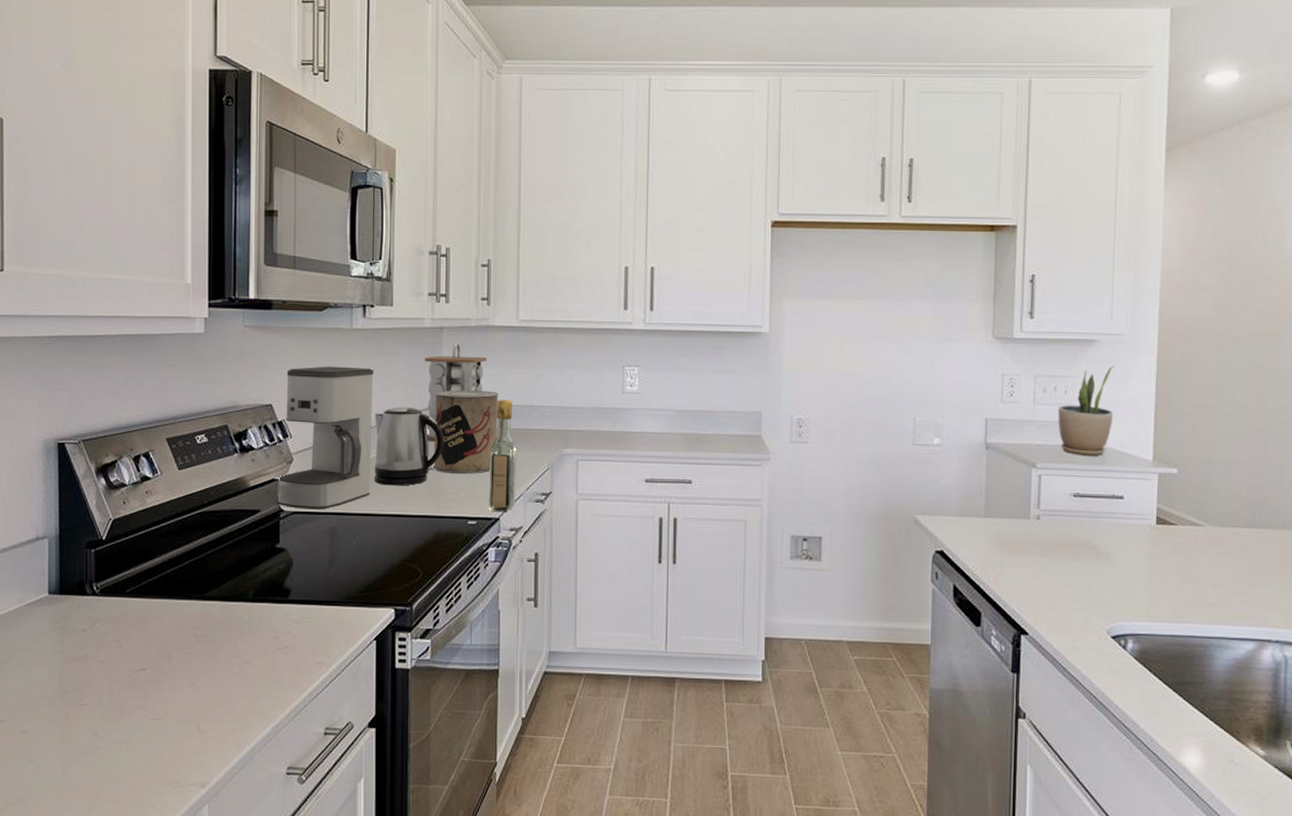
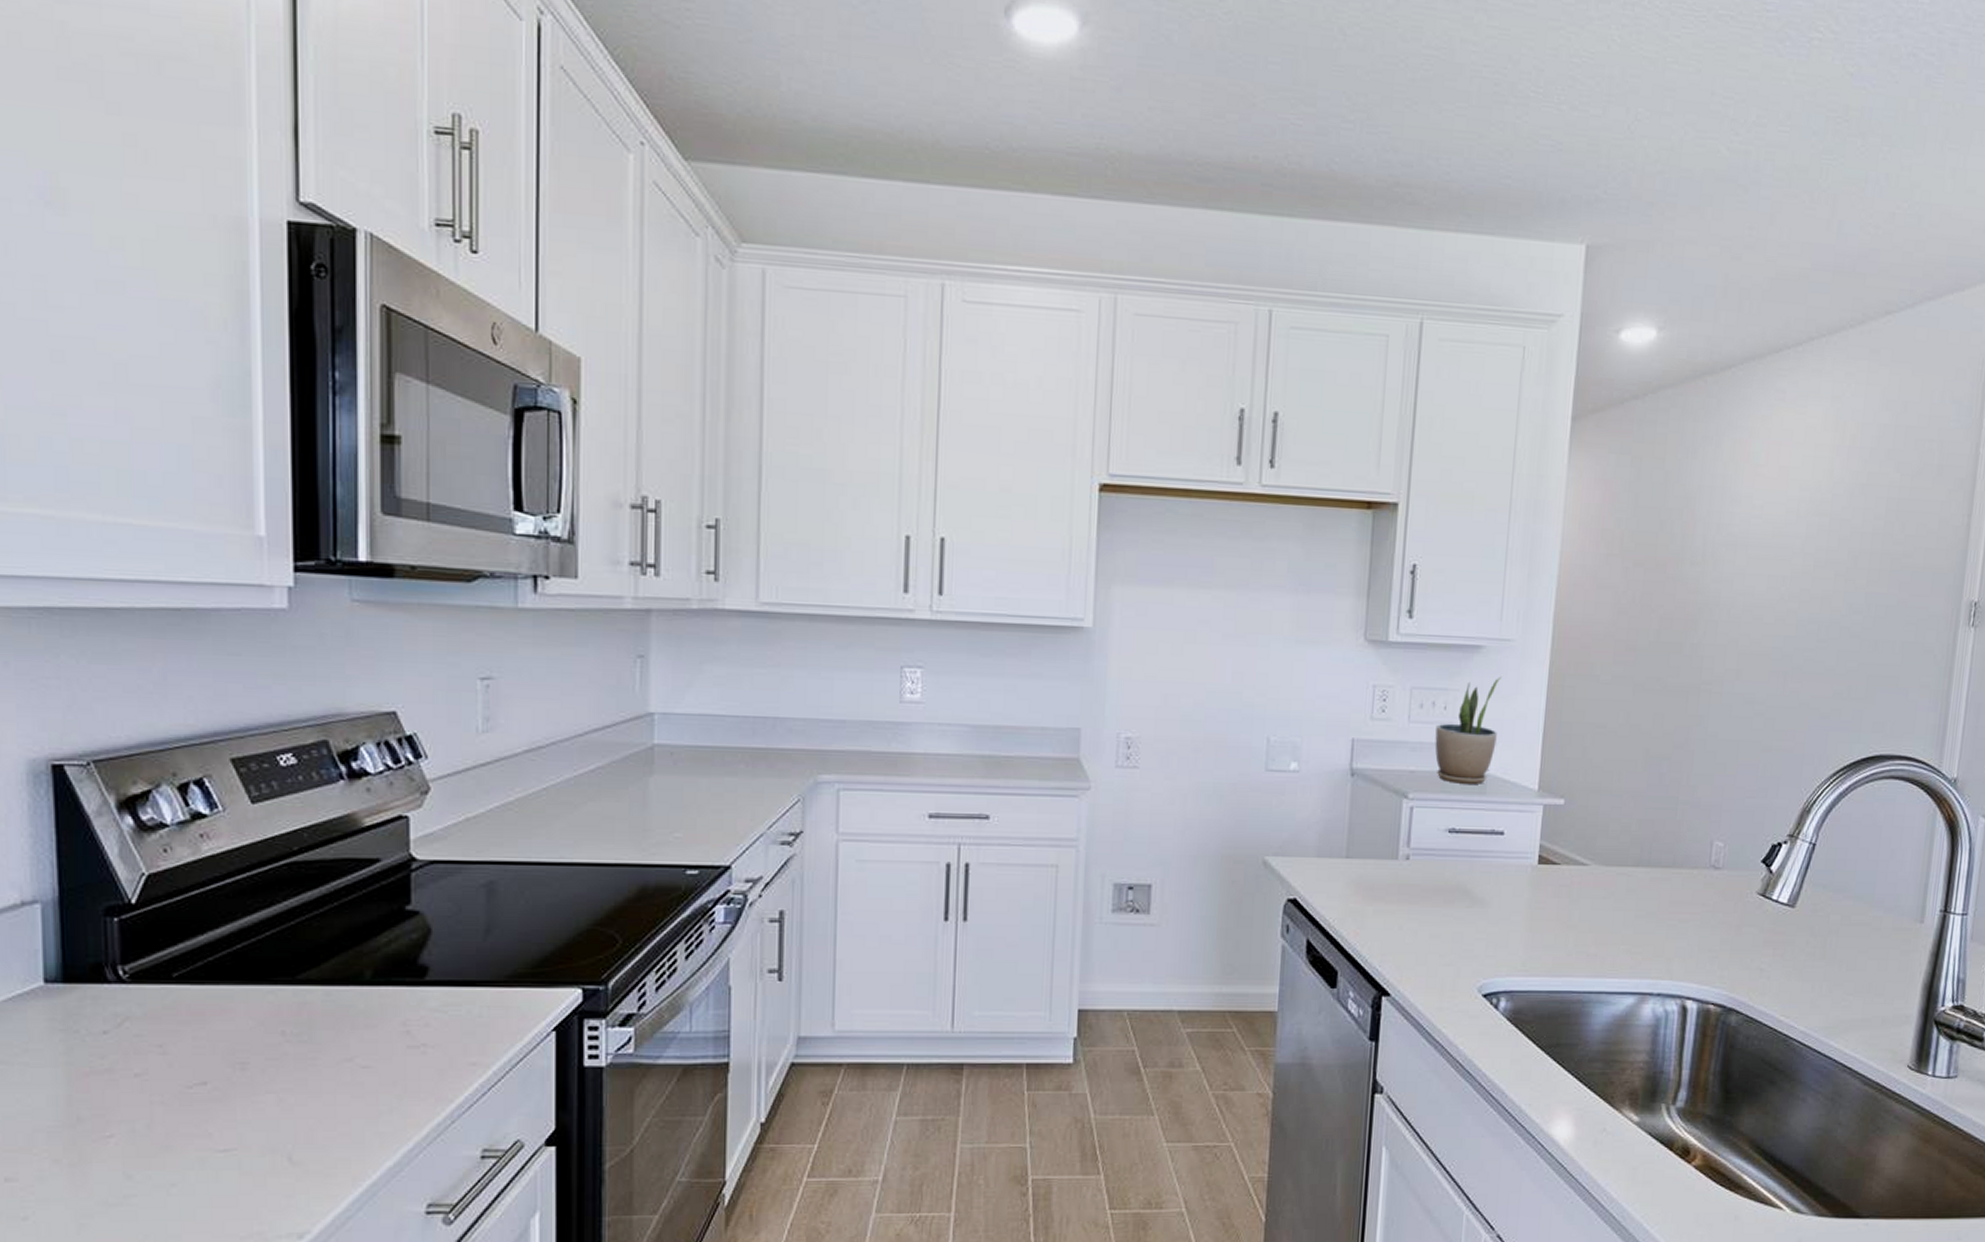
coffee maker: present [276,366,374,510] -> none [405,659,550,857]
kettle: present [374,406,445,486] -> none [551,717,653,825]
spice rack: present [424,342,488,443] -> none [623,631,715,766]
tin can: present [433,390,499,474] -> none [637,695,731,808]
bottle: present [488,399,516,511] -> none [715,709,755,857]

